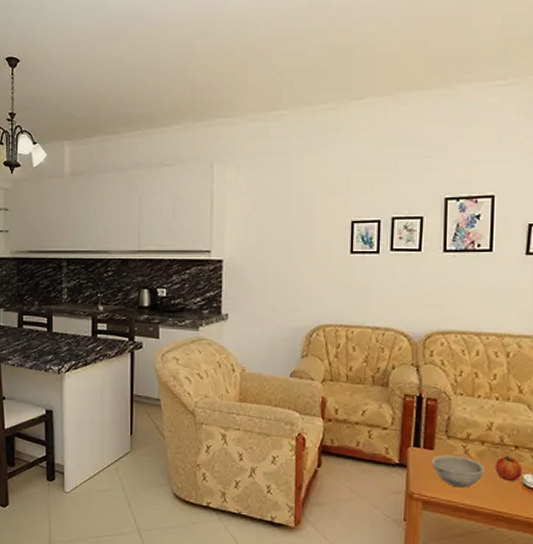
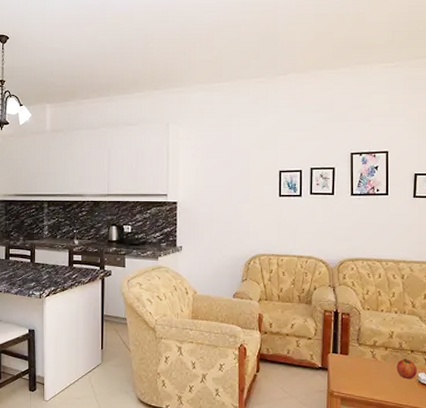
bowl: present [431,454,484,488] -> none [346,358,388,386]

